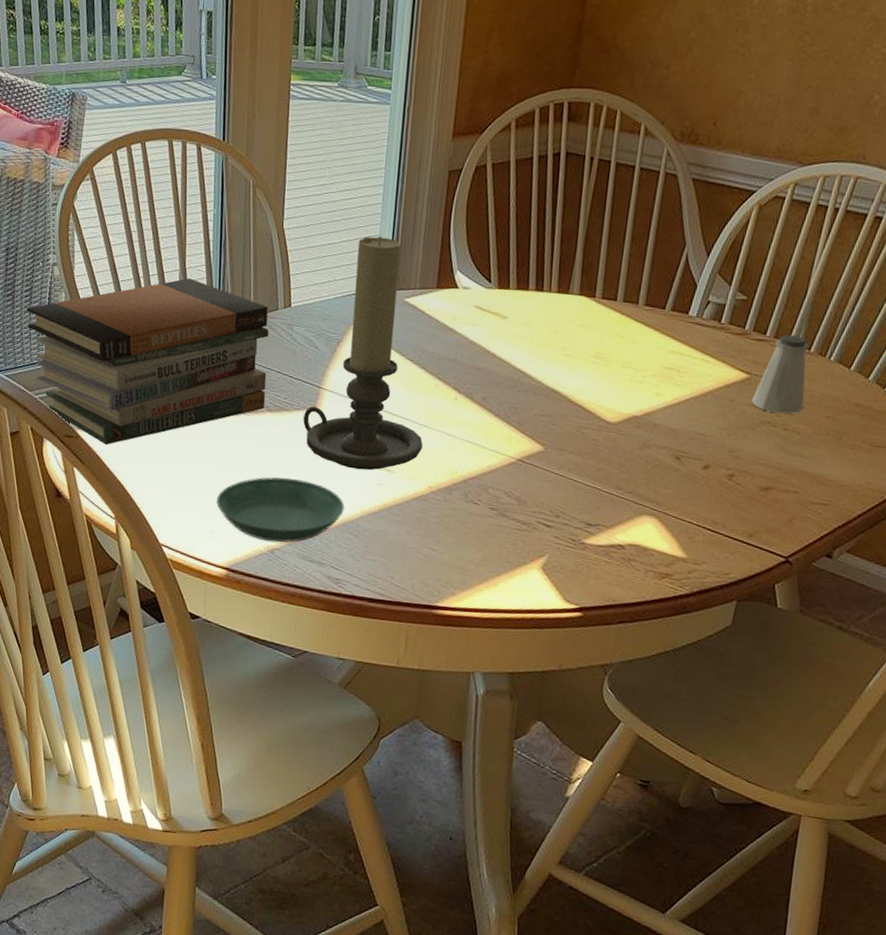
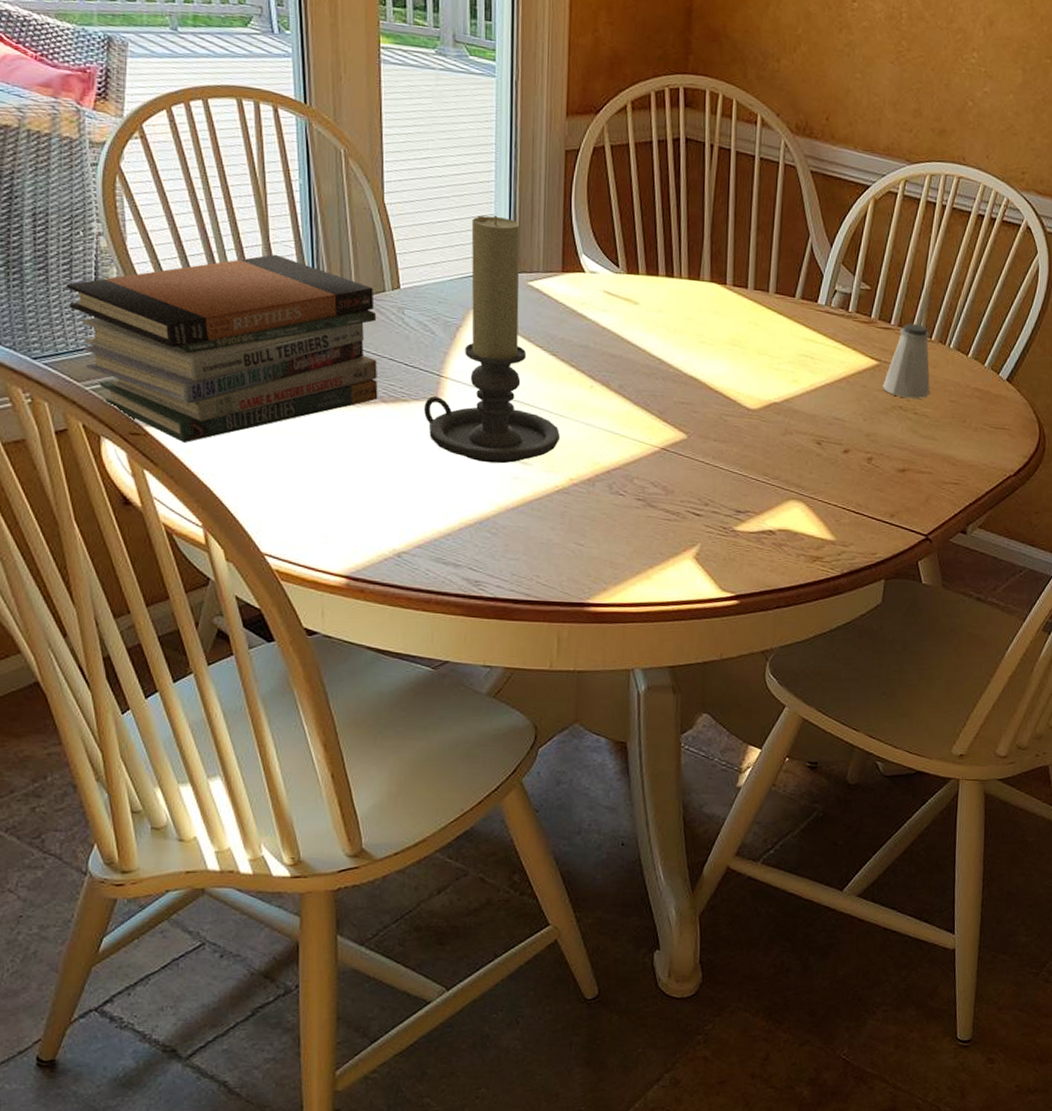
saucer: present [217,477,345,543] -> none [329,473,479,545]

